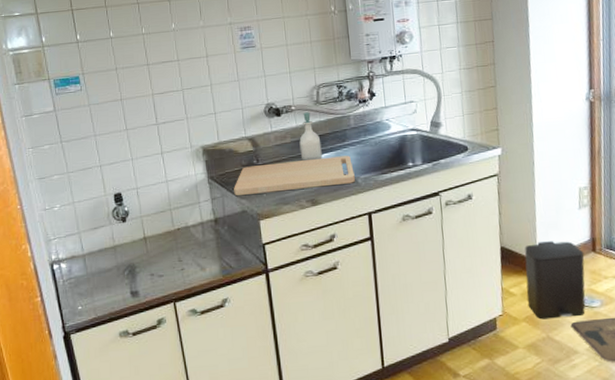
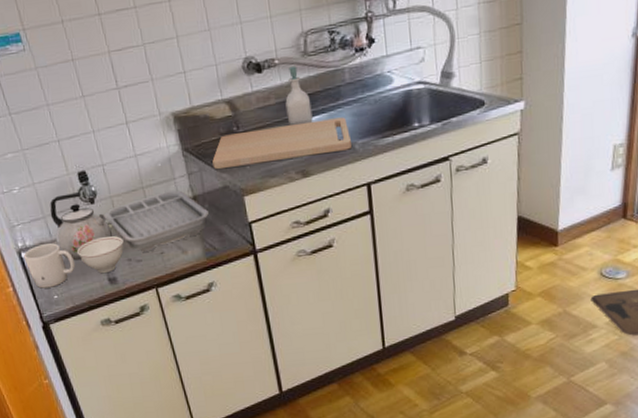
mug: none [55,257,101,299] -> present [23,243,75,289]
kettle: none [85,211,140,274] -> present [50,192,113,261]
bowl: none [104,251,148,287] -> present [76,235,124,274]
dish rack: none [133,212,228,268] -> present [103,189,210,252]
pedal bin: present [525,241,586,320] -> none [544,207,613,294]

